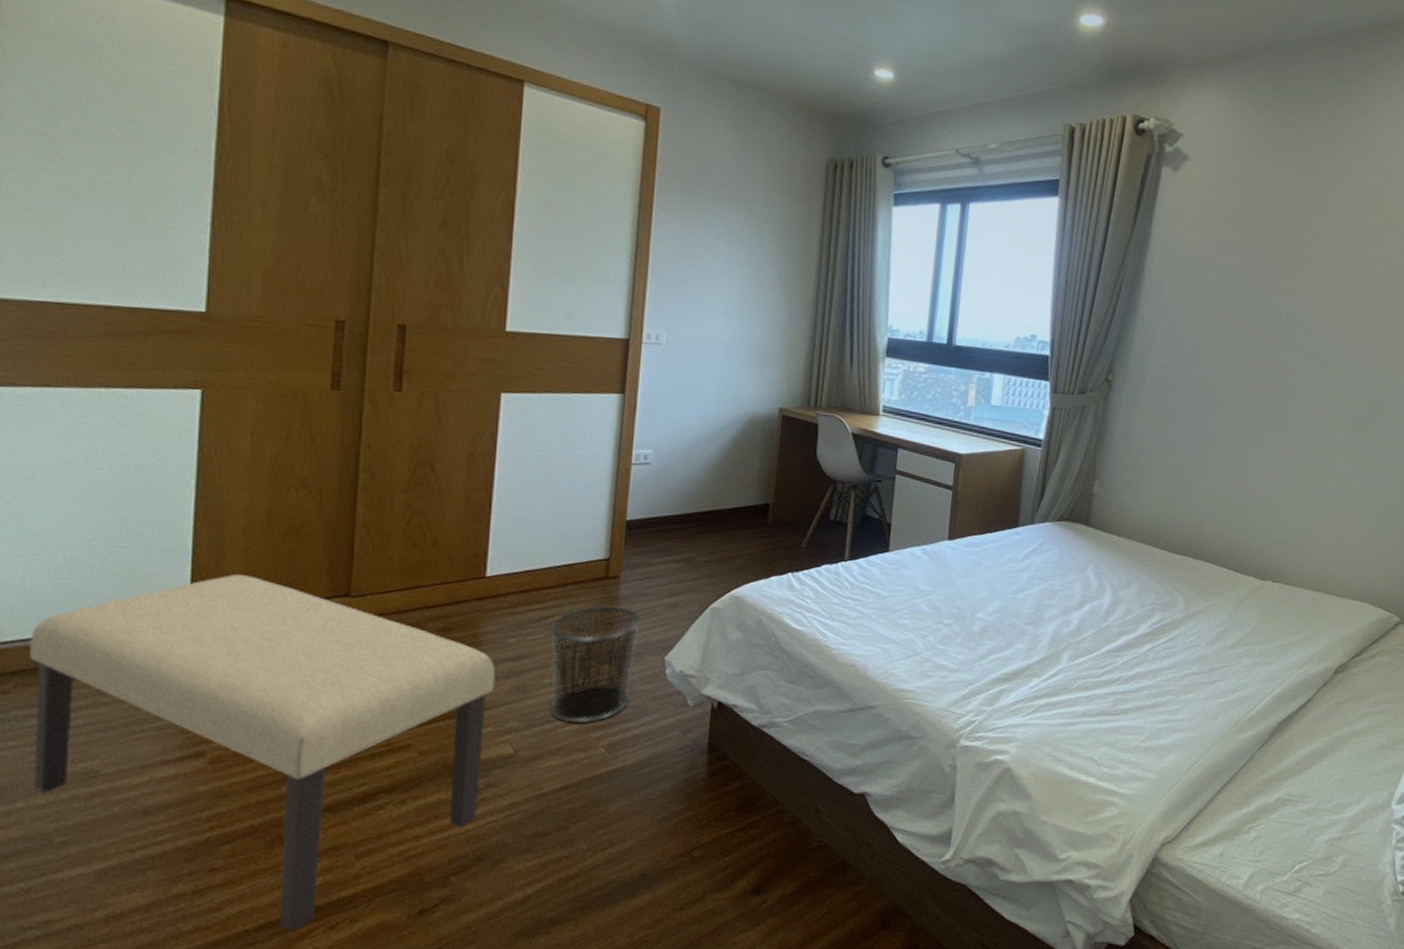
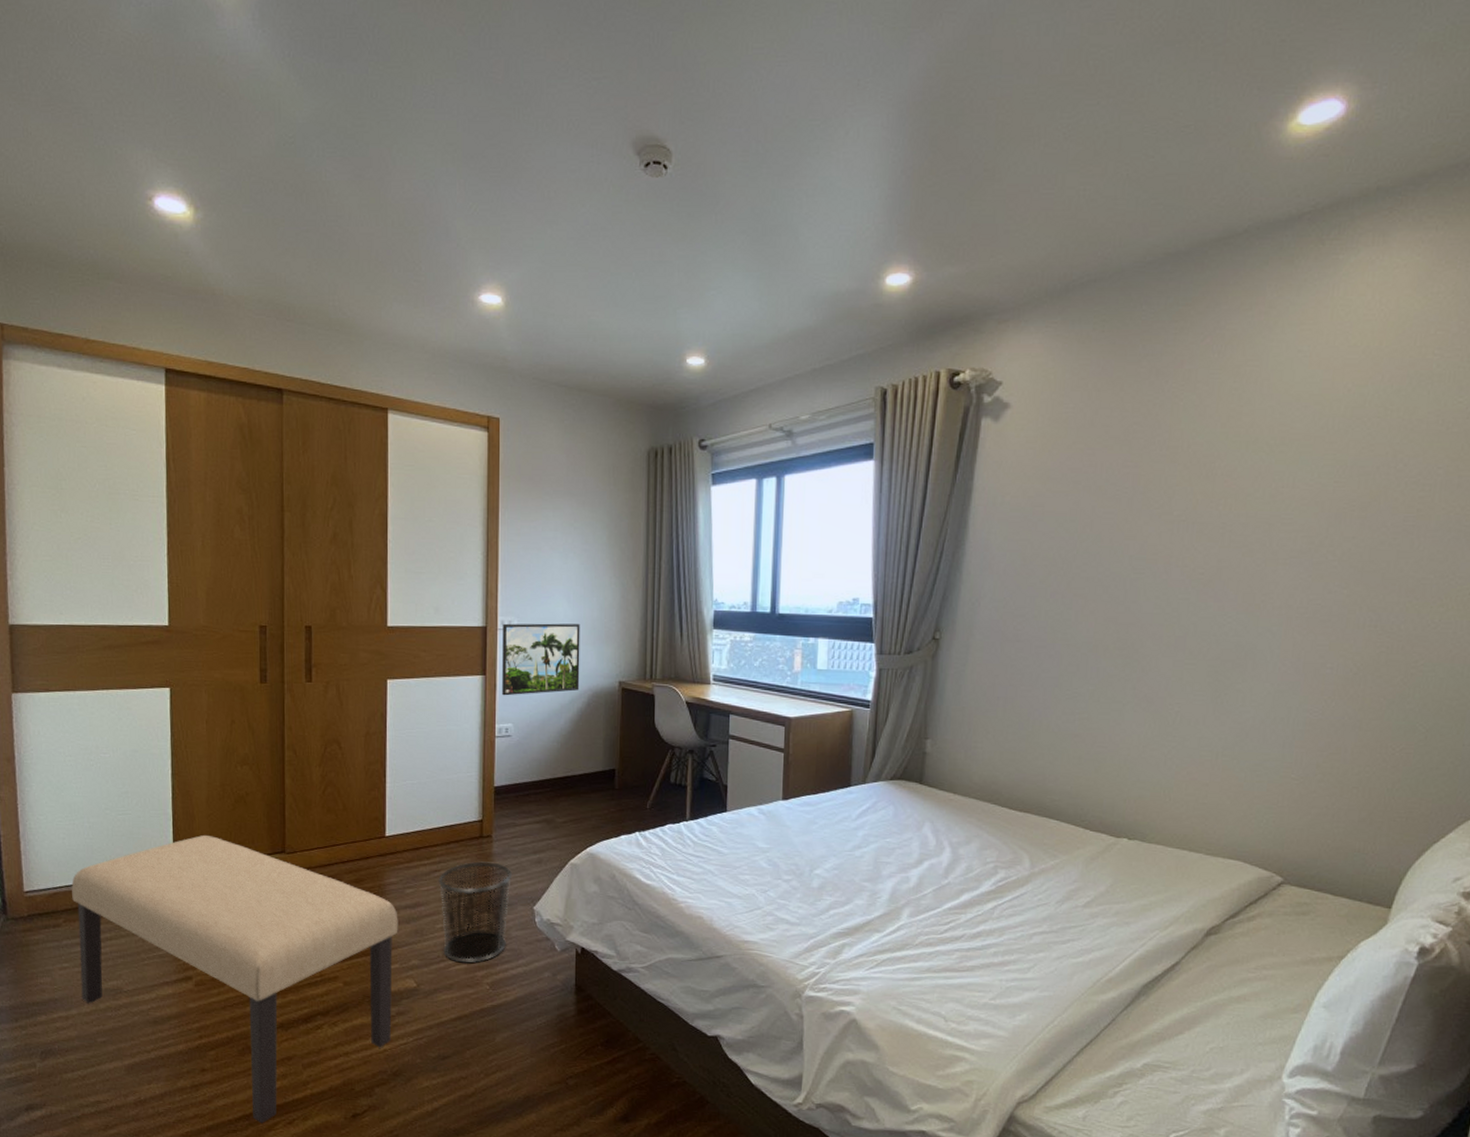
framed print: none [643,337,740,419] -> present [502,623,580,696]

